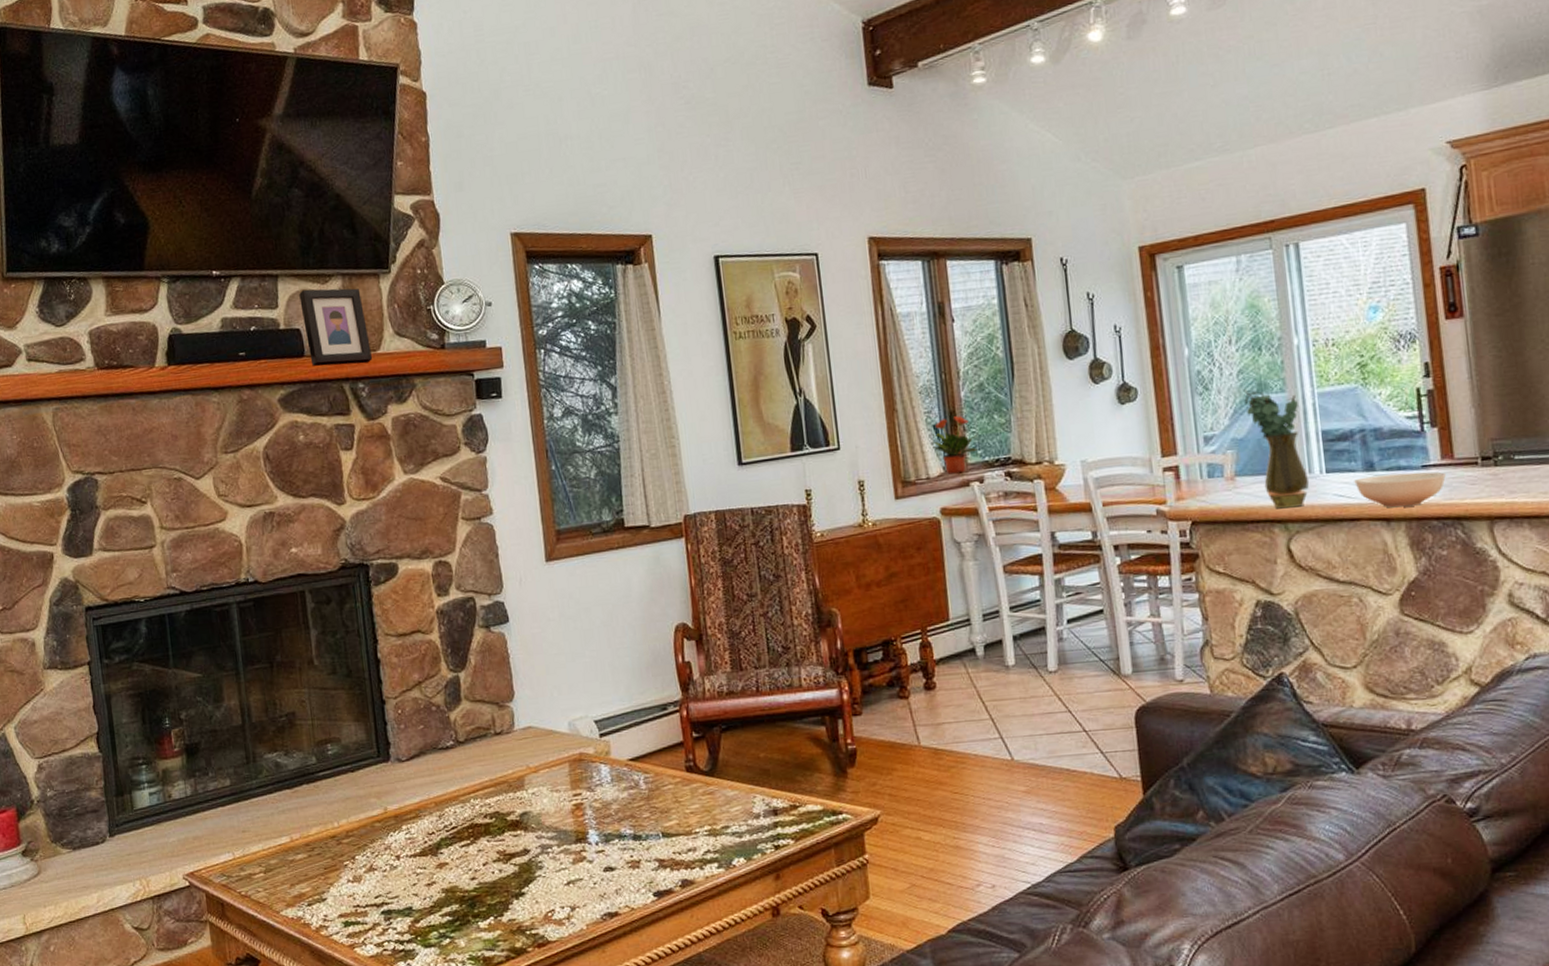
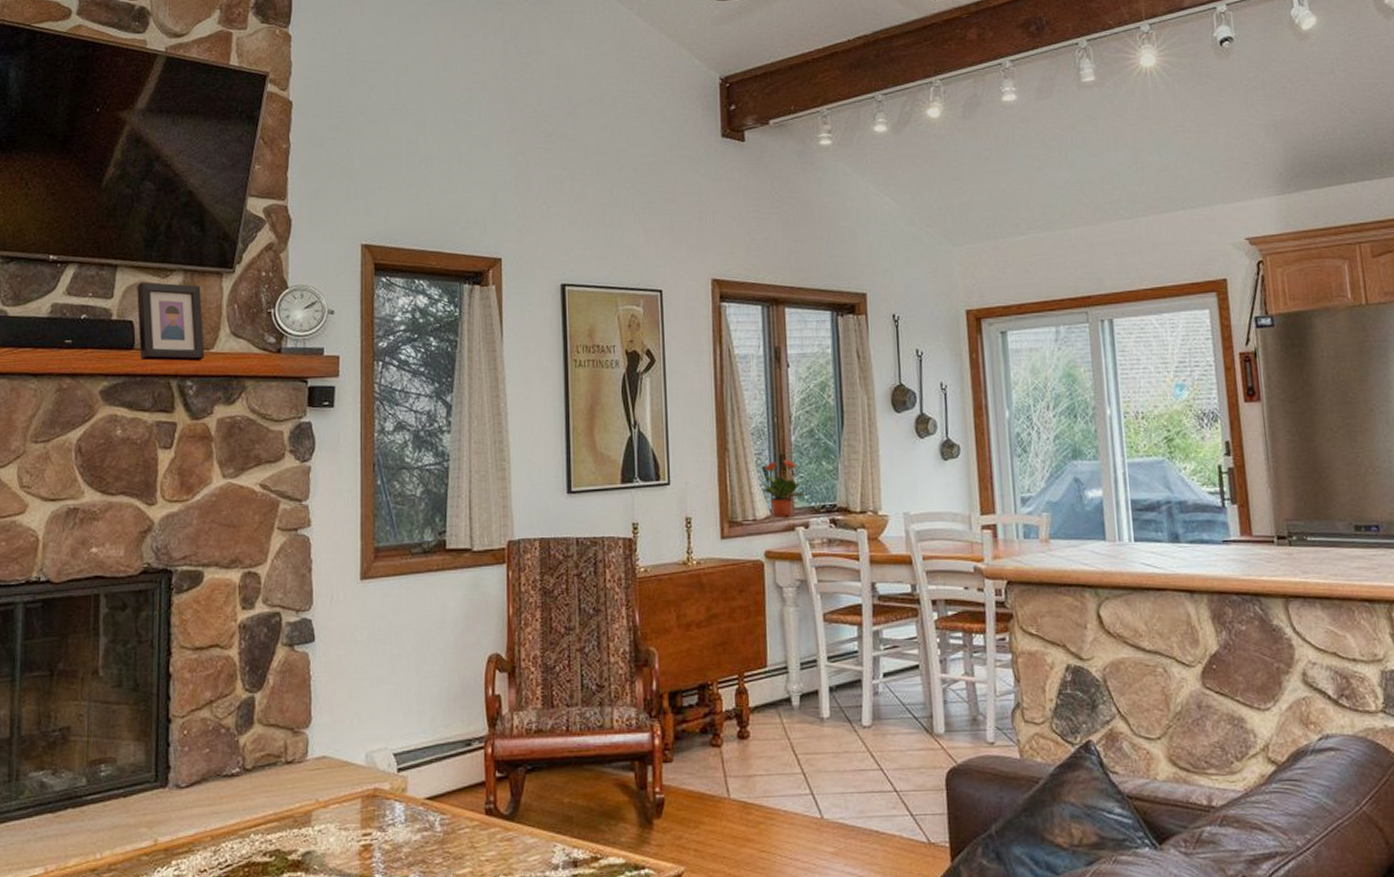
vase: present [1243,389,1310,509] -> none [1059,454,1120,574]
bowl: present [1354,471,1446,508] -> none [1160,546,1245,580]

